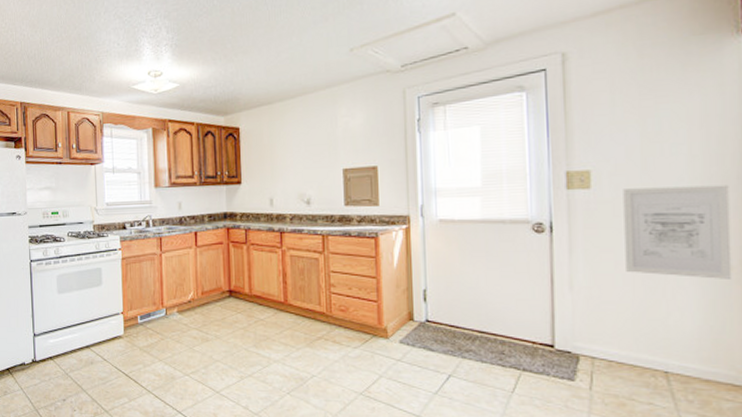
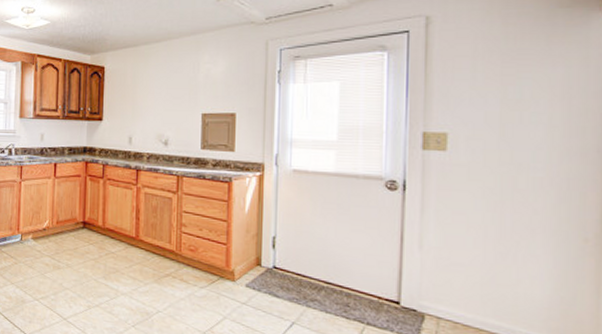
wall art: present [623,185,733,279] -> none [477,153,588,252]

